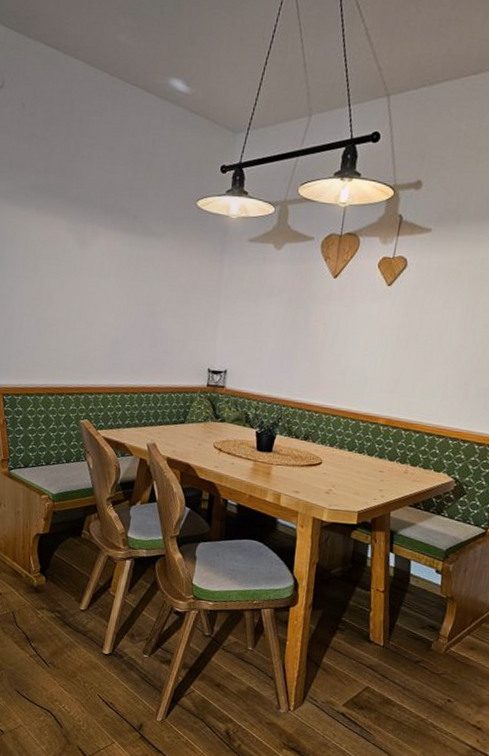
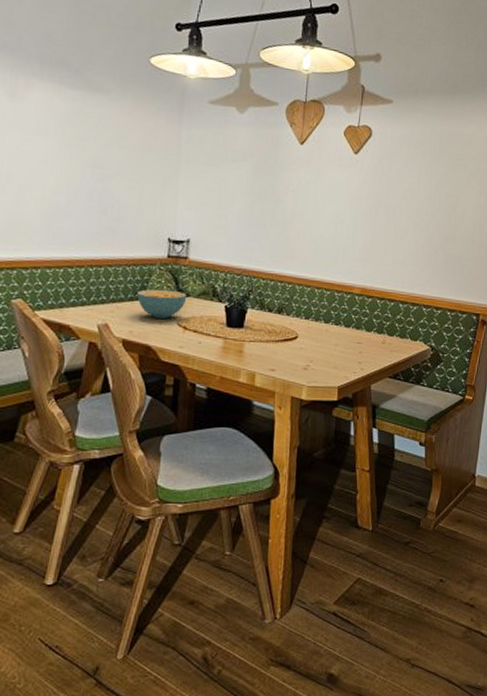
cereal bowl: none [180,414,223,441] -> present [137,289,187,319]

